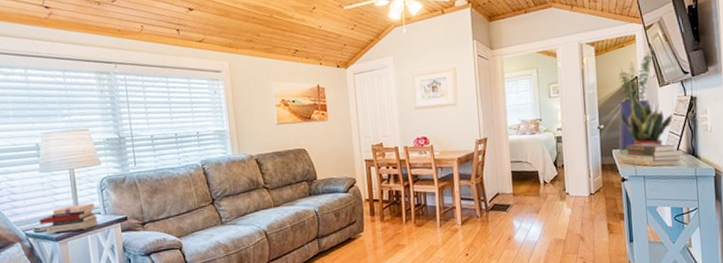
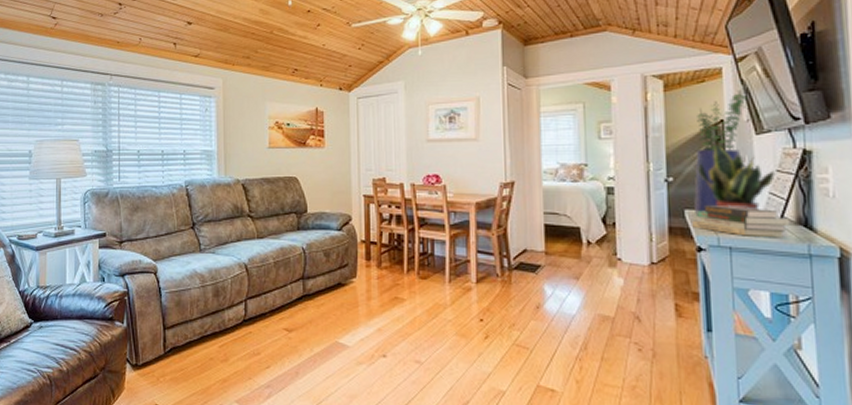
books: present [40,203,98,233] -> none [24,215,78,243]

